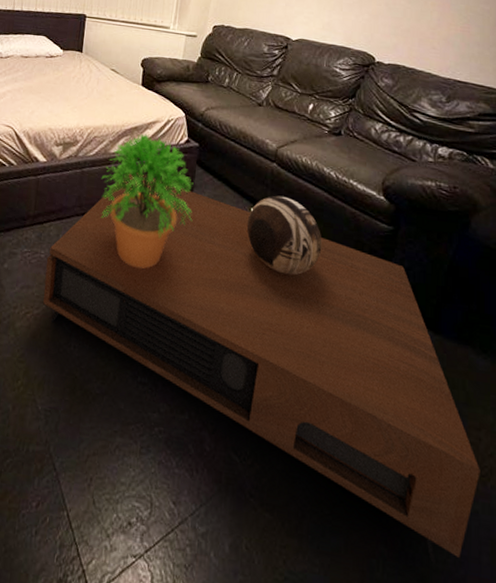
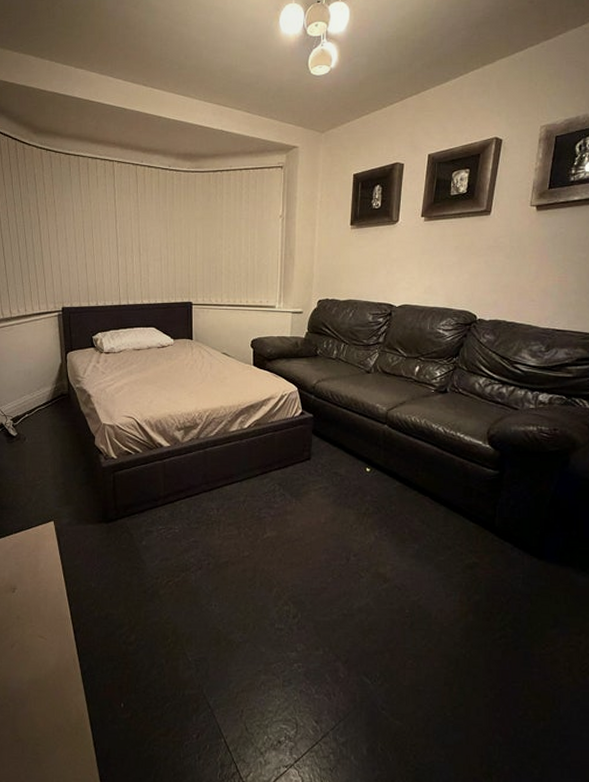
coffee table: present [42,173,480,565] -> none [181,447,581,745]
potted plant: present [100,133,194,269] -> none [223,410,312,532]
decorative bowl: present [246,195,322,275] -> none [363,454,434,523]

